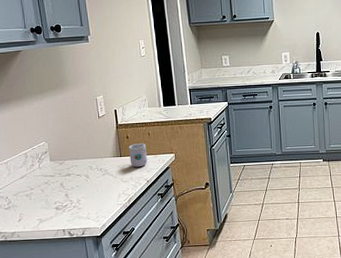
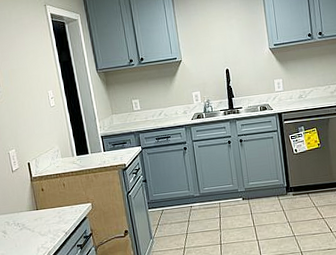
mug: present [128,143,148,168] -> none [44,194,65,220]

